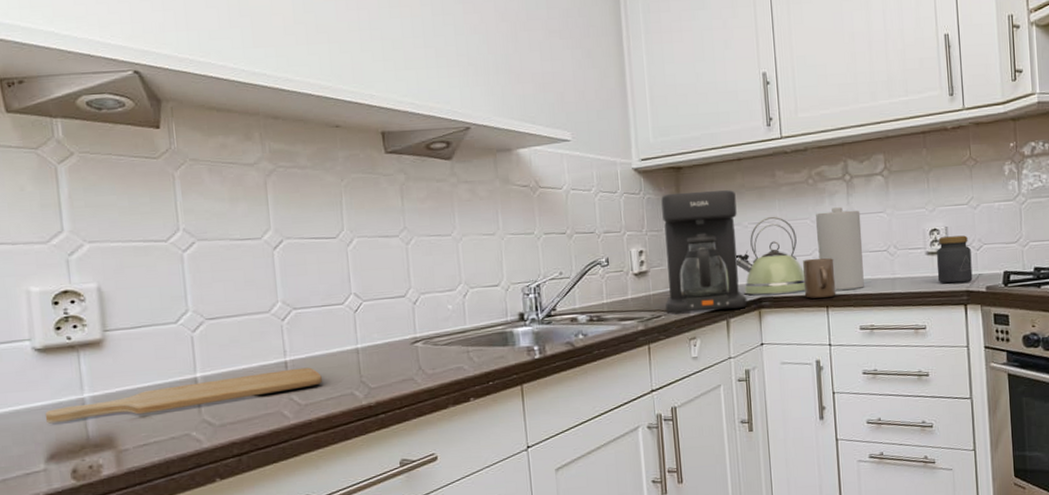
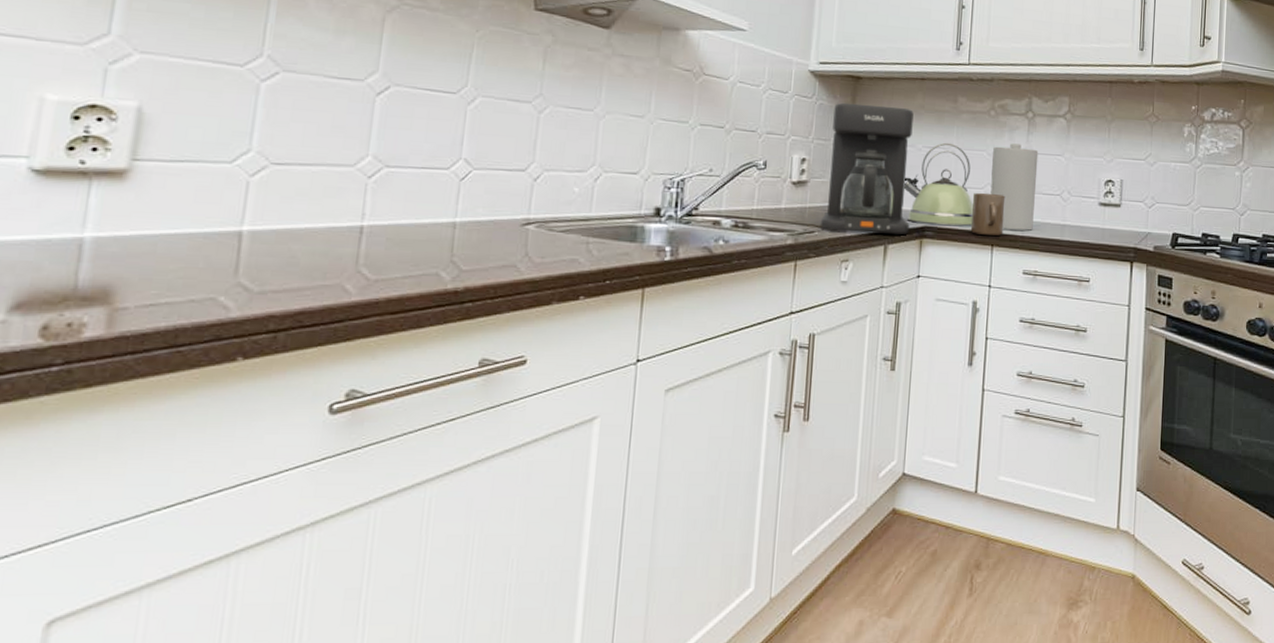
chopping board: present [45,367,322,424] -> none [21,235,403,268]
jar: present [936,235,973,284] -> none [1107,189,1143,239]

